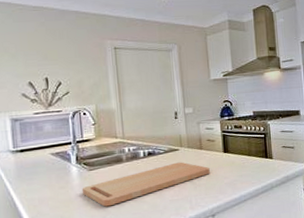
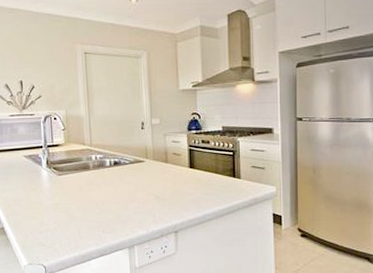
cutting board: present [81,162,210,207] -> none [51,174,174,212]

